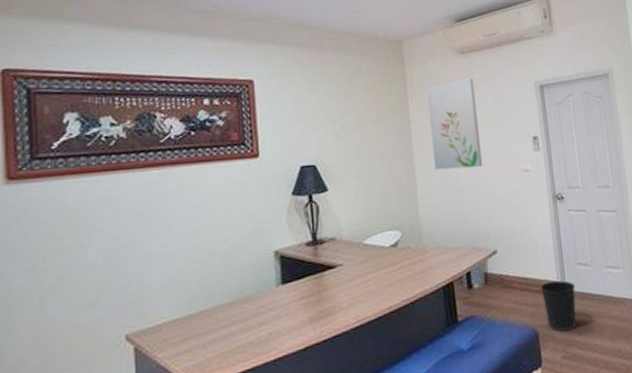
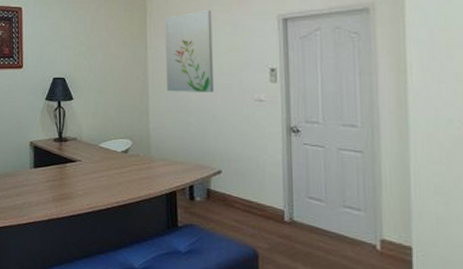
wastebasket: present [540,280,576,332] -> none [264,208,305,259]

